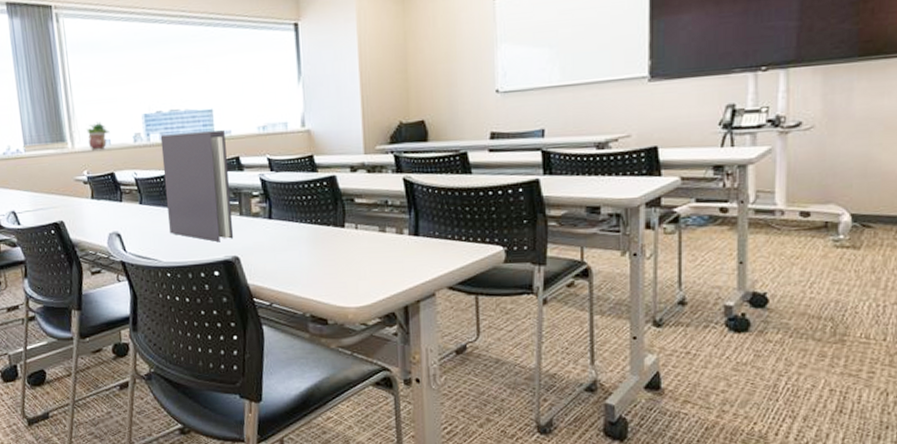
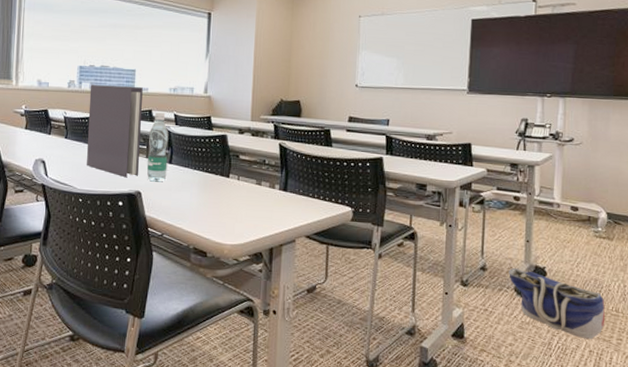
potted plant: present [86,121,110,152] -> none [30,67,49,91]
bottle: none [240,158,268,244] -> present [146,112,169,182]
tote bag: none [717,298,851,377] -> present [509,268,605,340]

